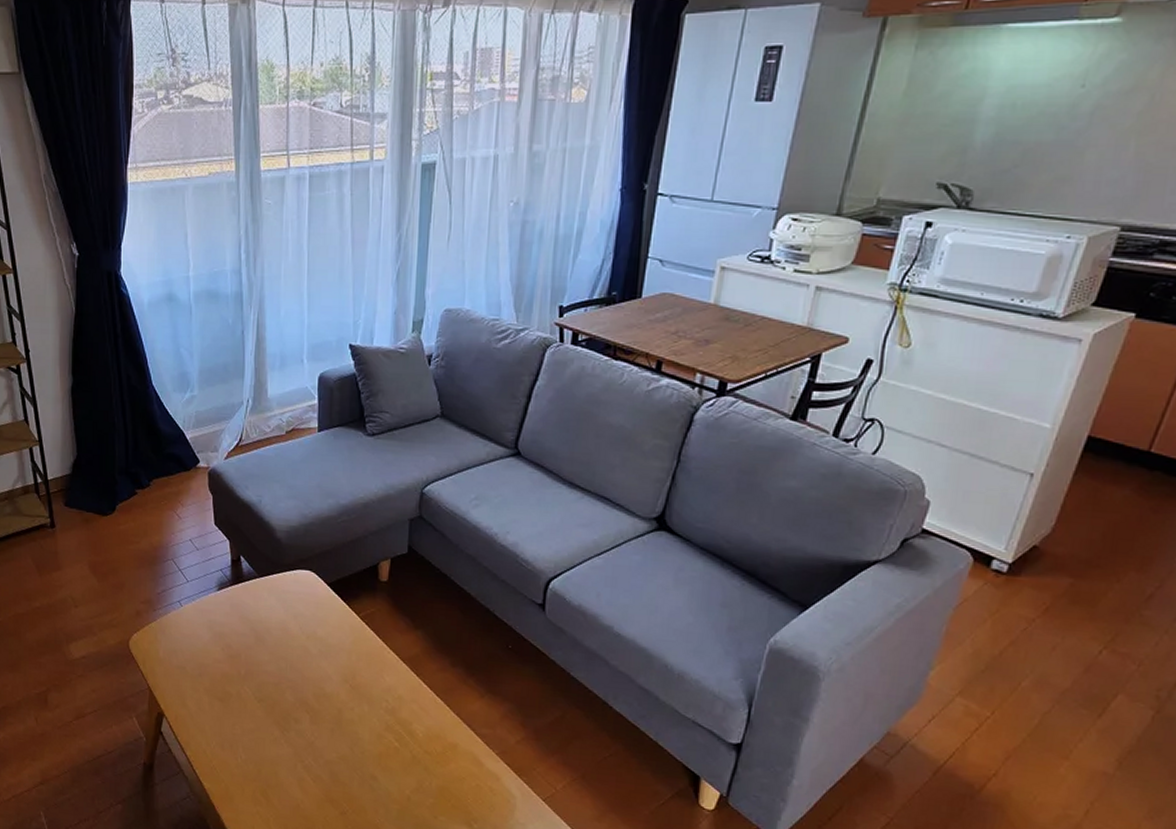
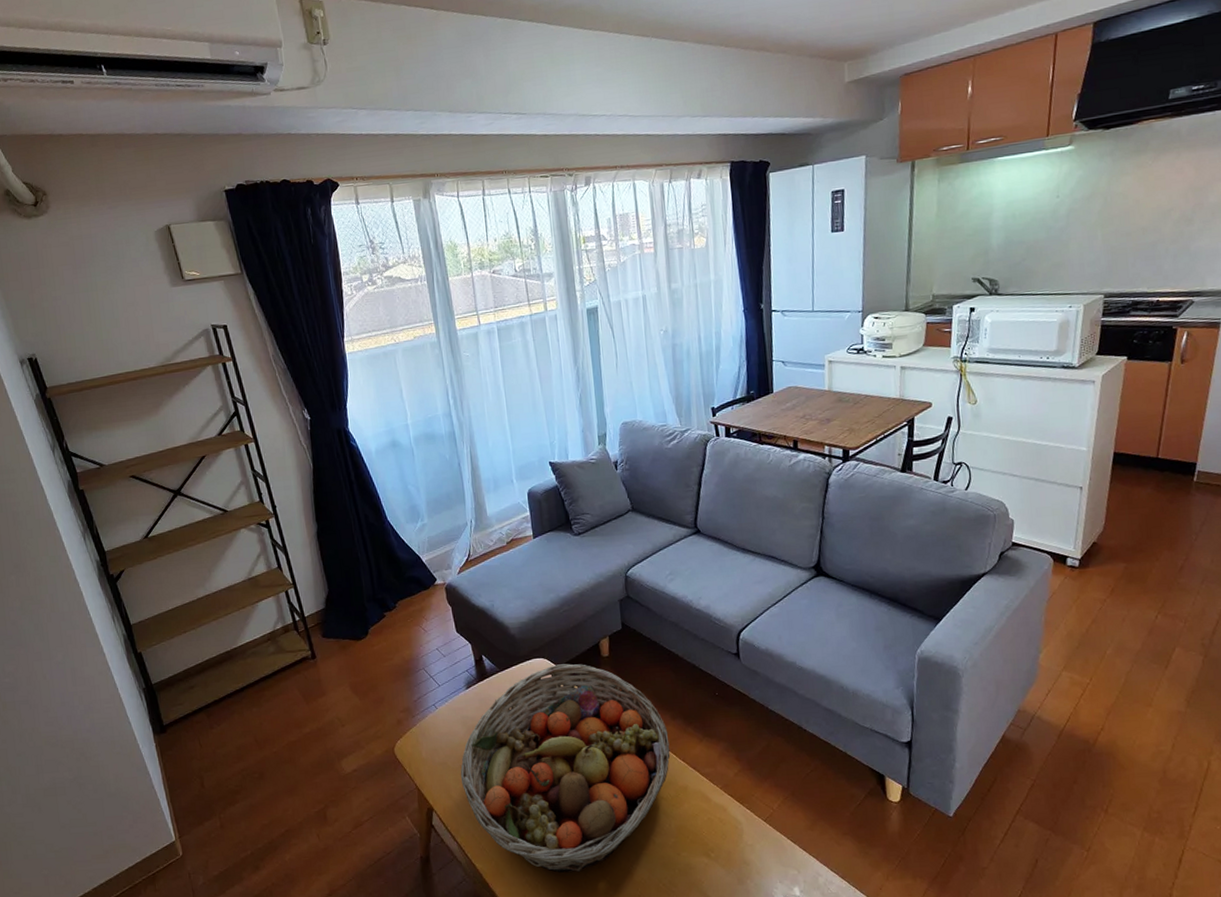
fruit basket: none [198,580,445,814] -> present [460,663,671,873]

